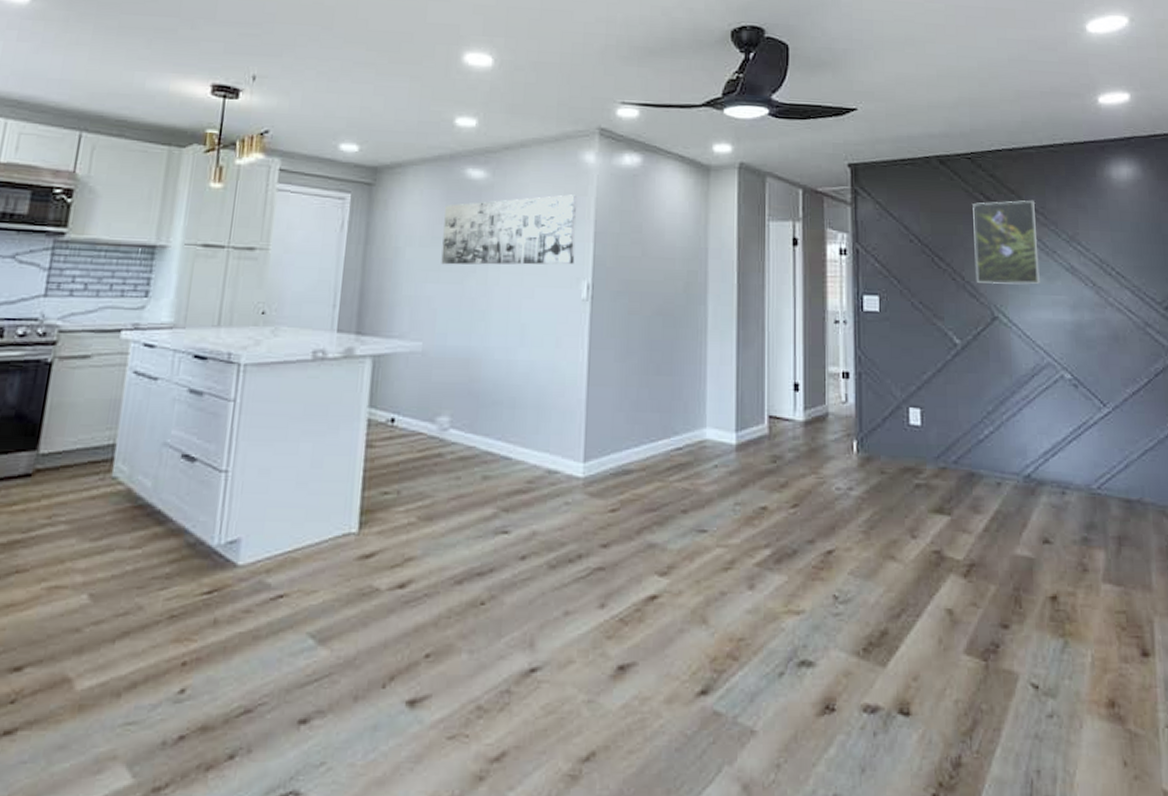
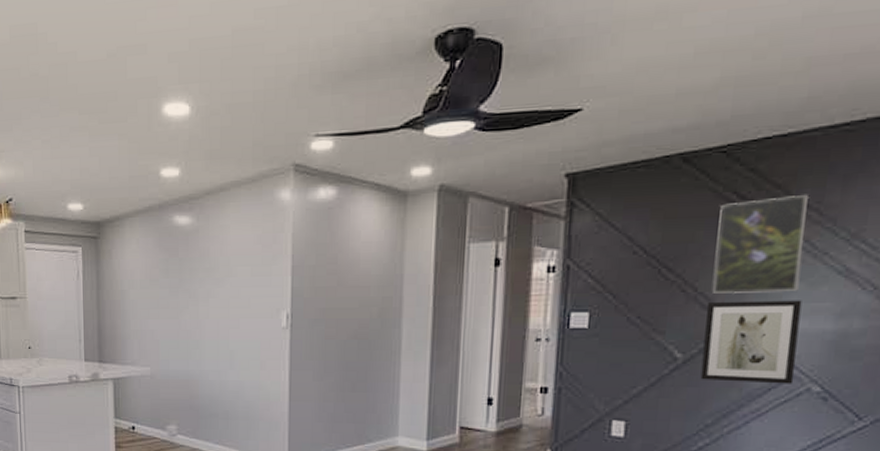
wall art: present [441,194,578,265] -> none [159,232,275,303]
wall art: none [973,291,1050,371] -> present [700,300,802,384]

